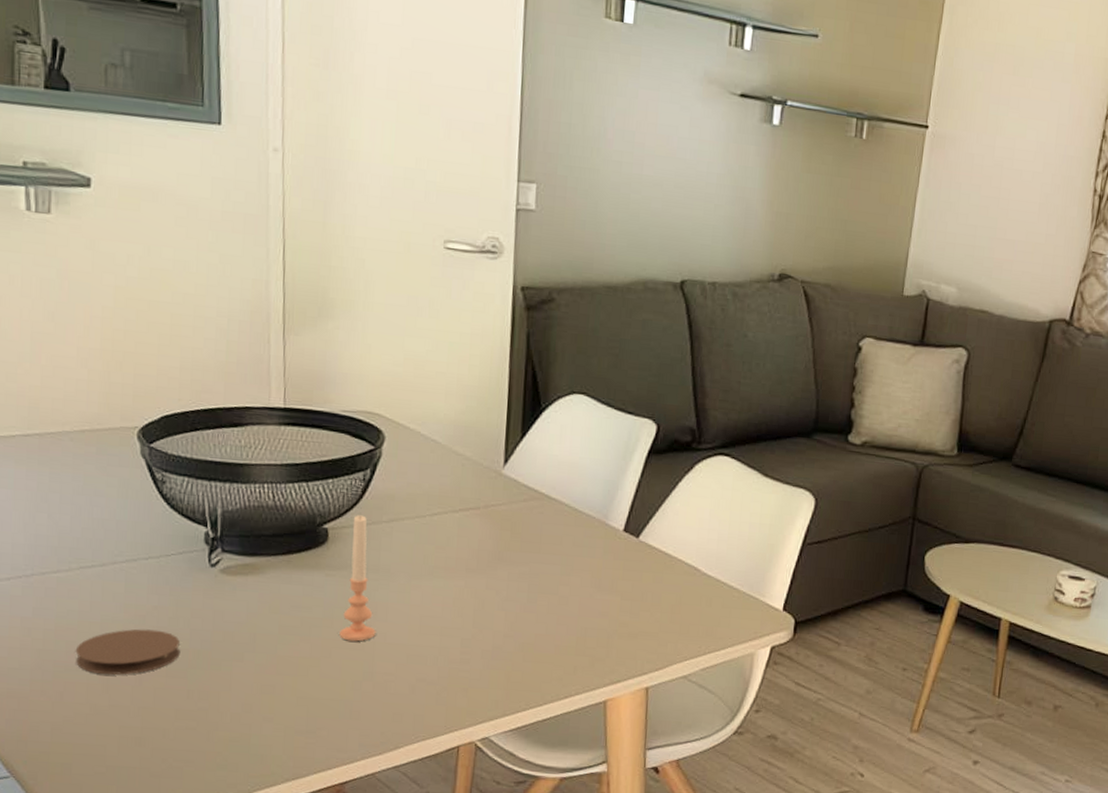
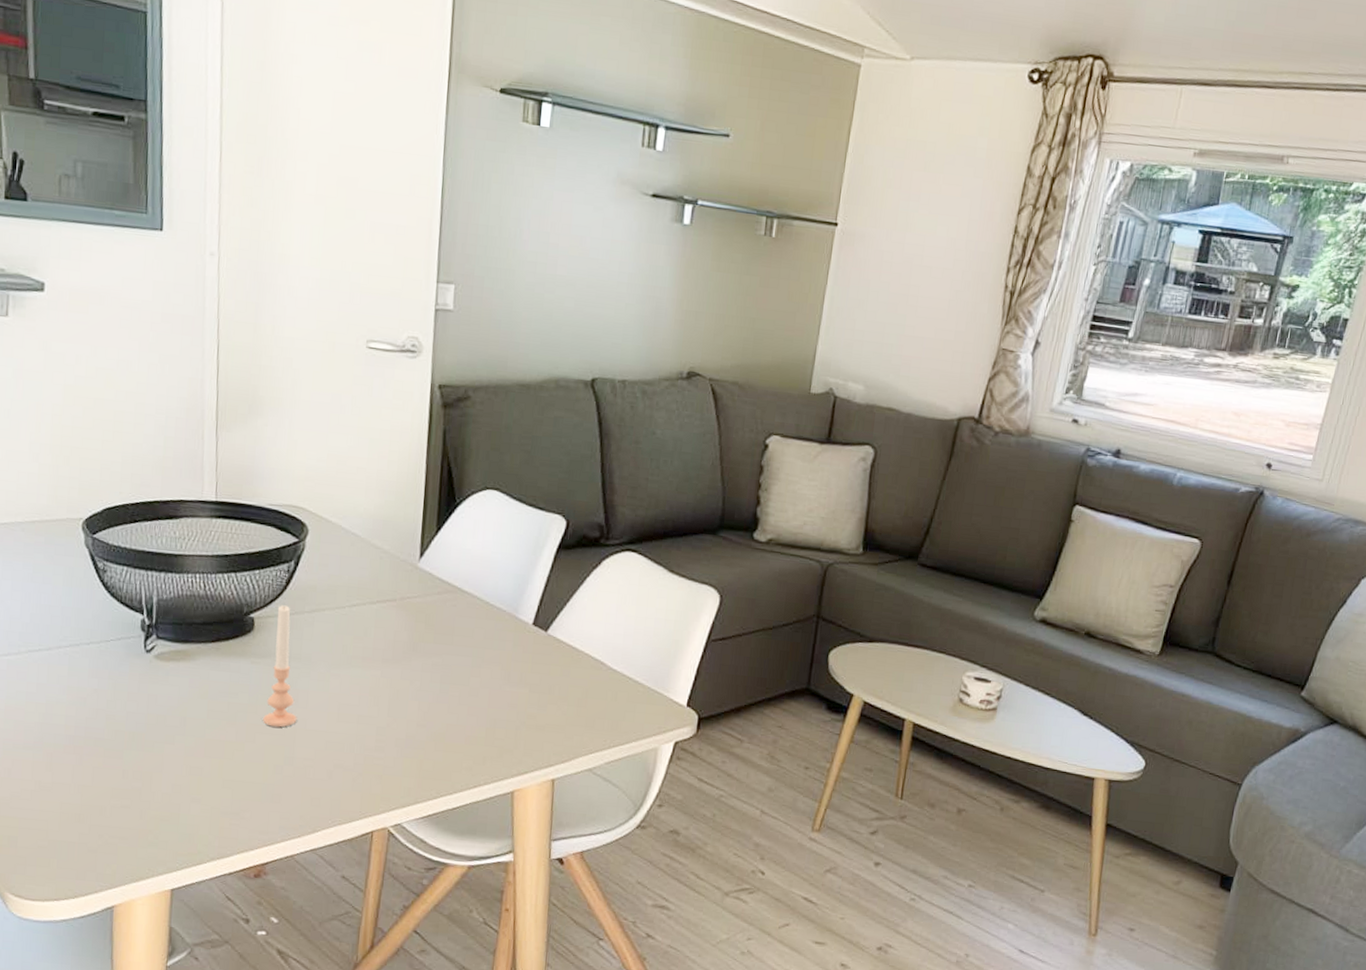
coaster: present [75,629,181,675] -> none [22,710,117,754]

